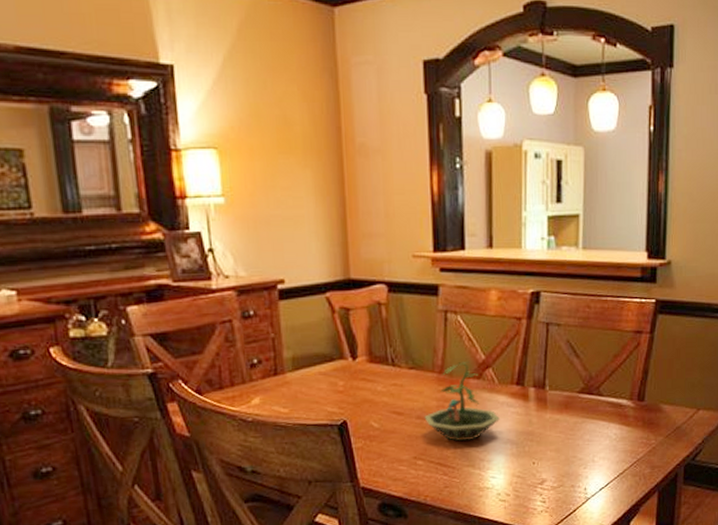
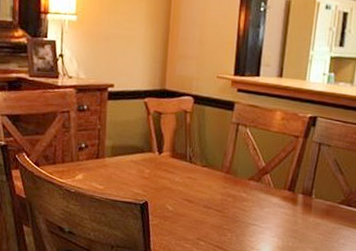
terrarium: present [424,362,500,441] -> none [210,166,271,231]

